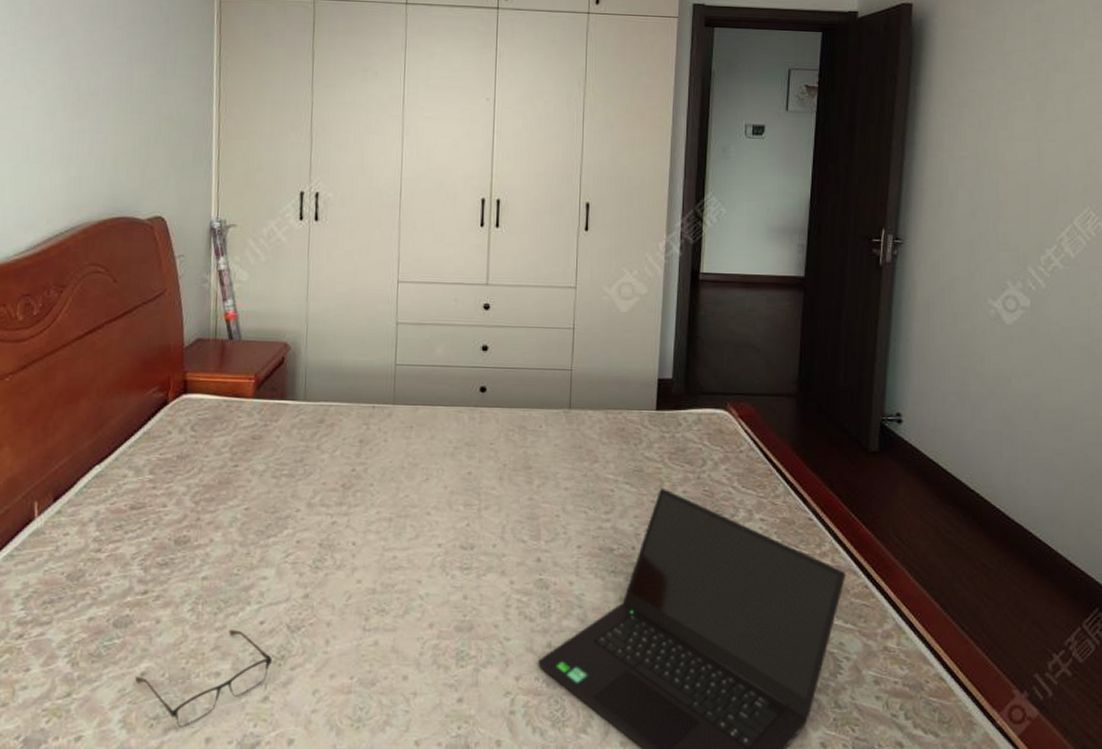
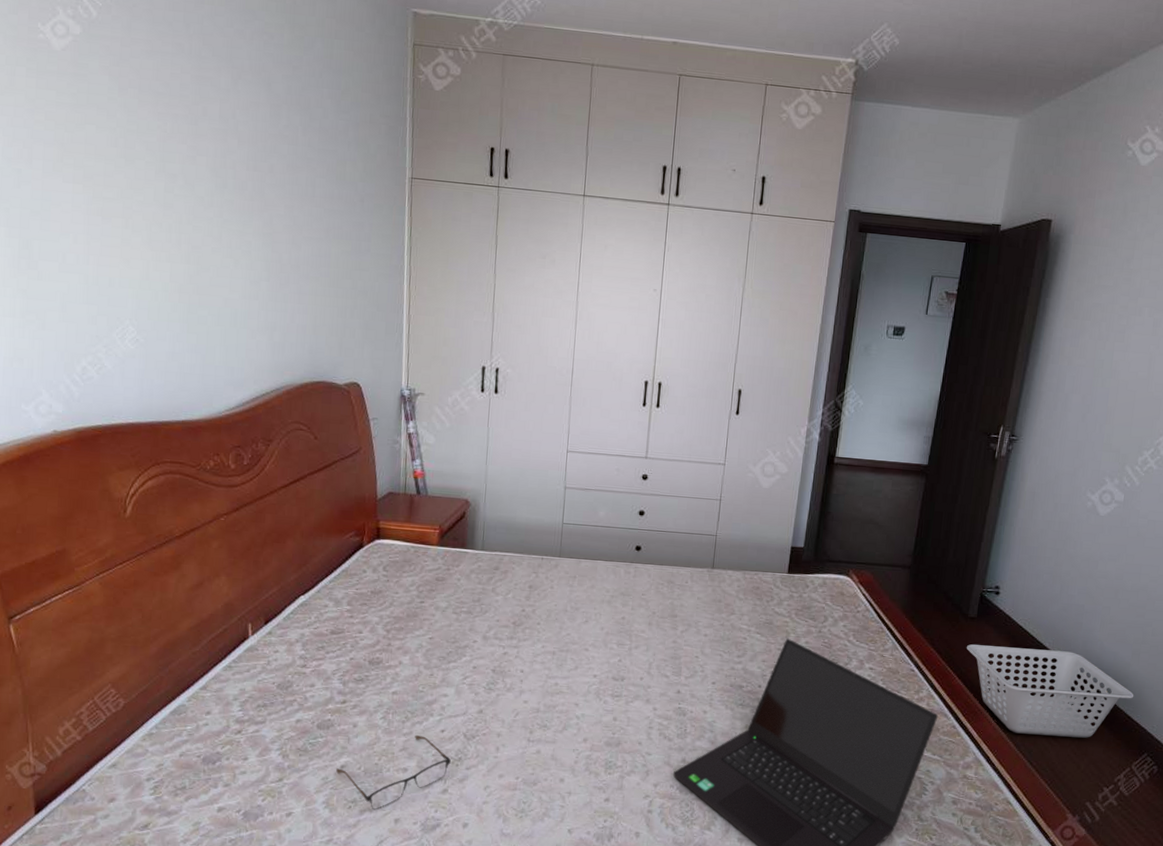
laundry basket: none [871,484,1074,593] -> present [967,644,1134,738]

